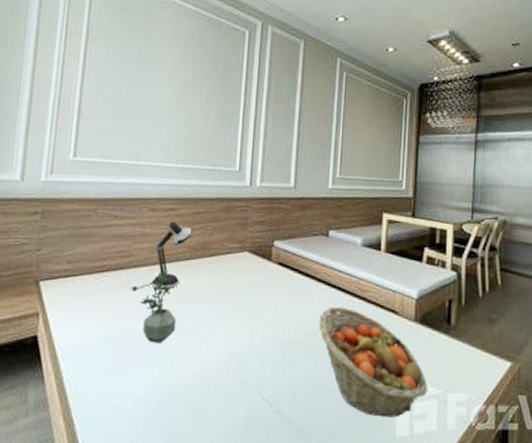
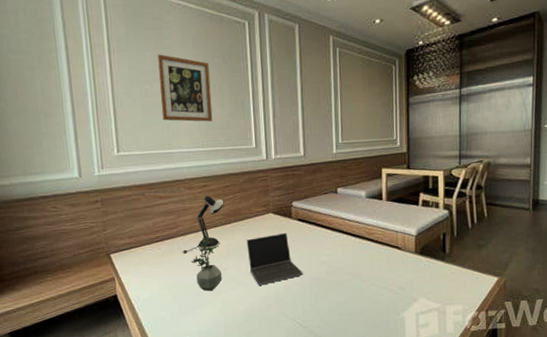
wall art: none [134,52,198,135] -> present [158,54,213,122]
laptop computer: none [211,277,277,342] -> present [246,232,303,286]
fruit basket: present [319,306,428,417] -> none [336,248,430,328]

